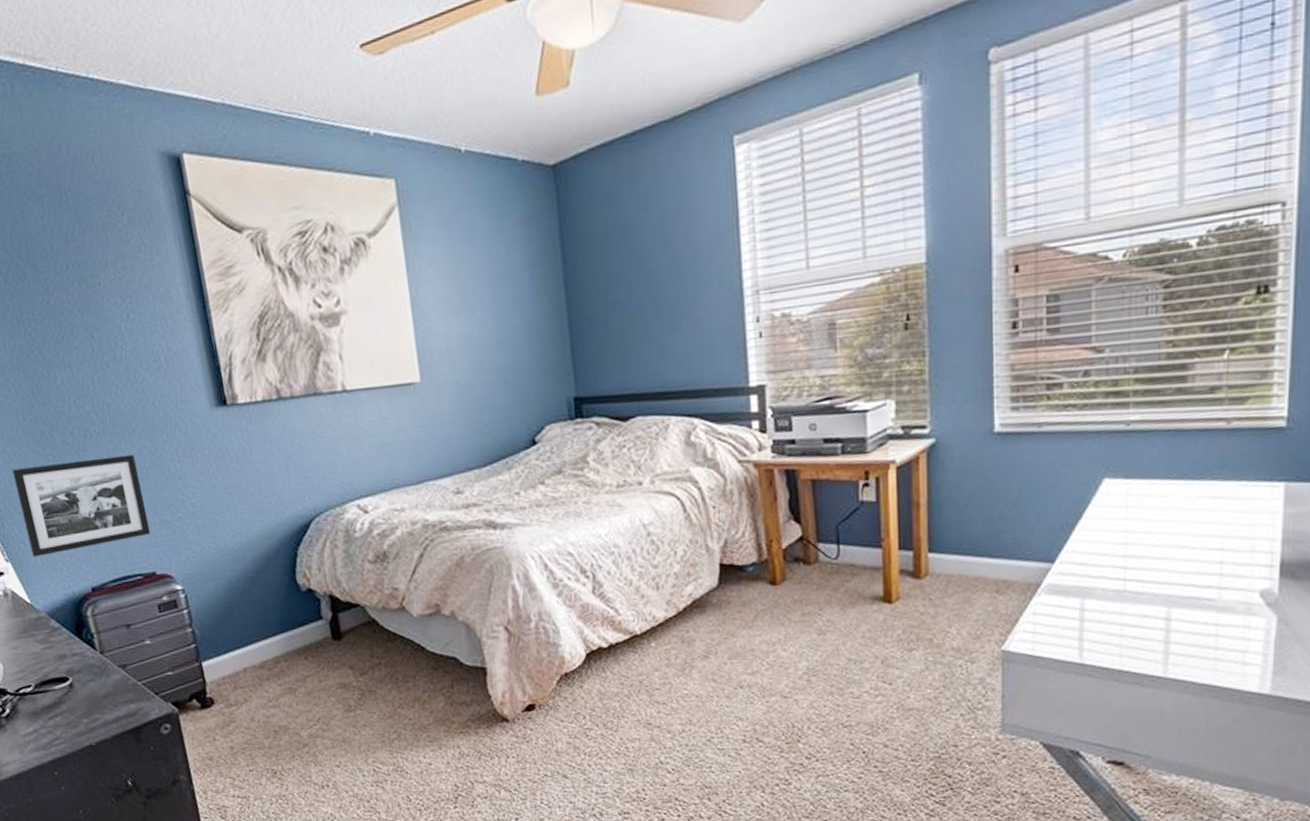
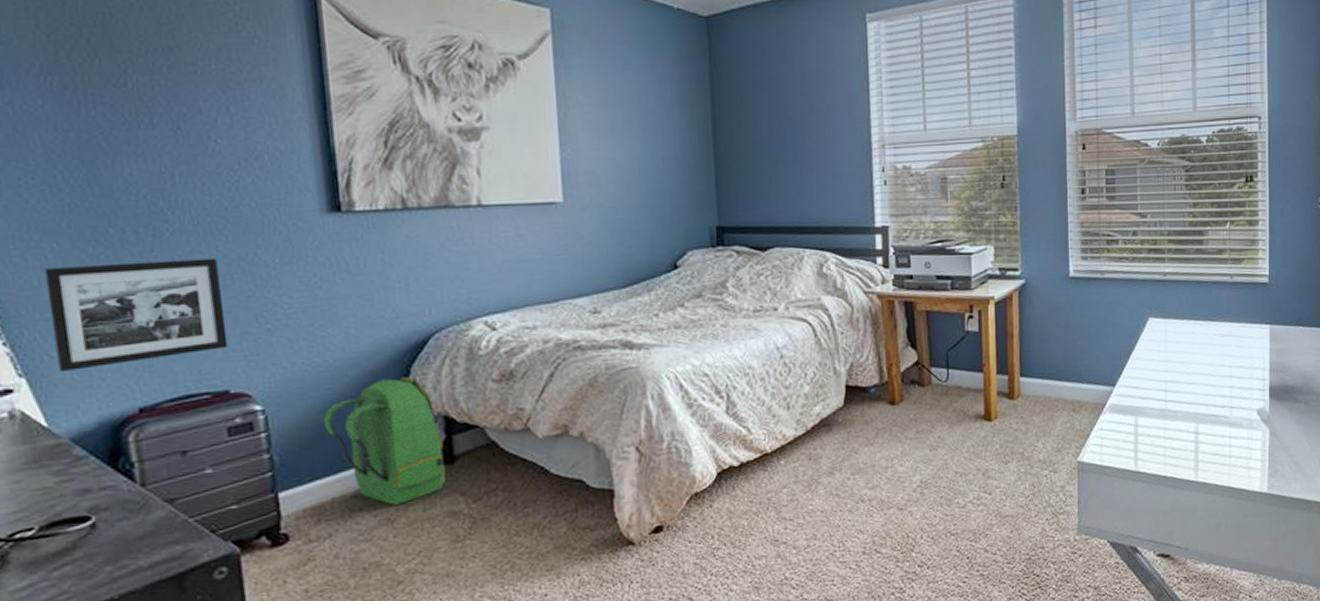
backpack: none [230,559,336,676] -> present [323,377,446,505]

